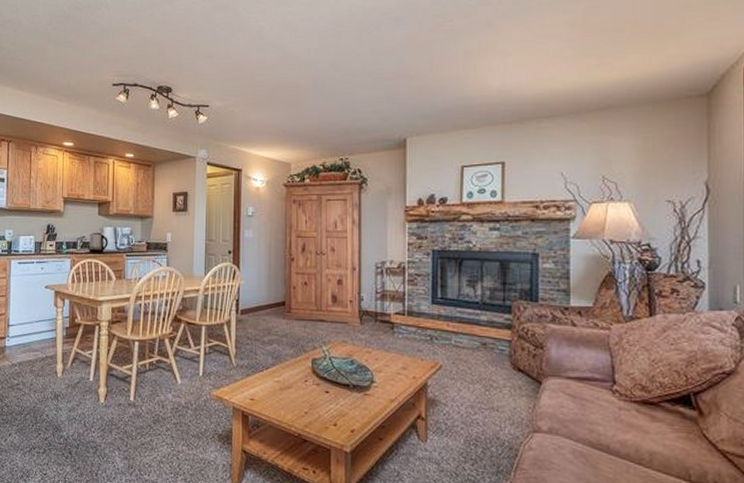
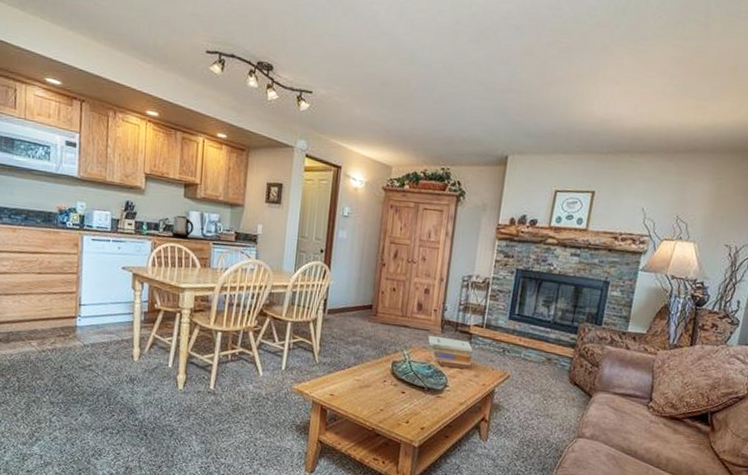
books: none [347,328,398,363] -> present [428,335,473,370]

